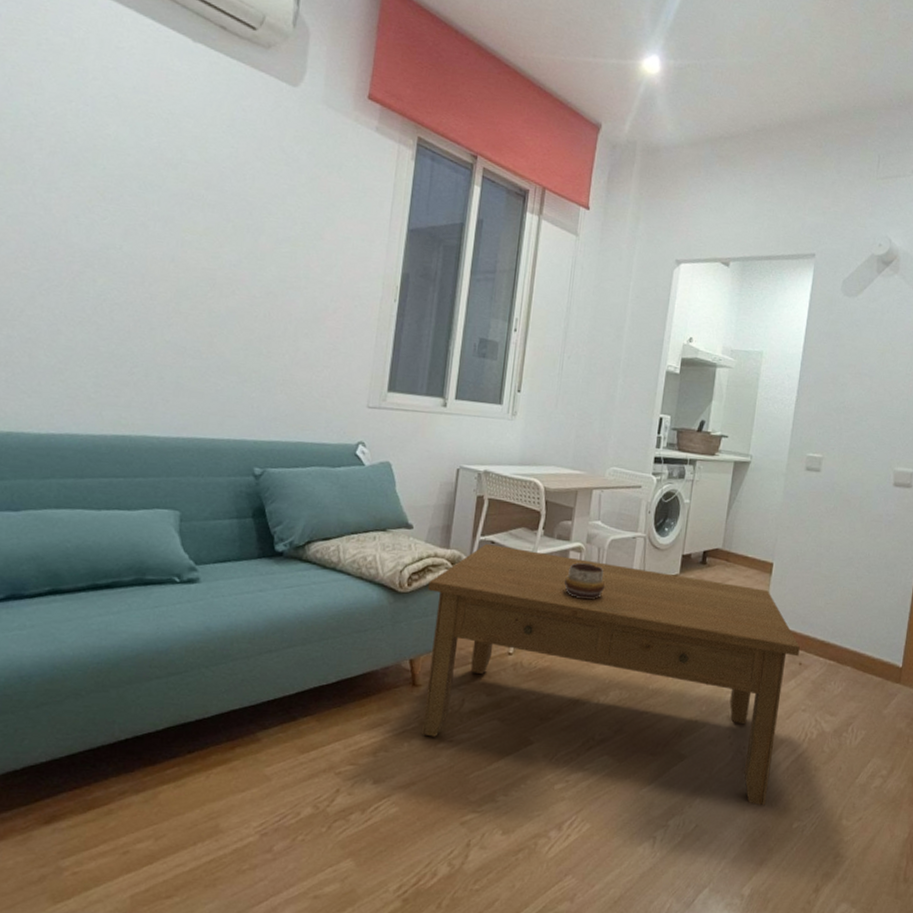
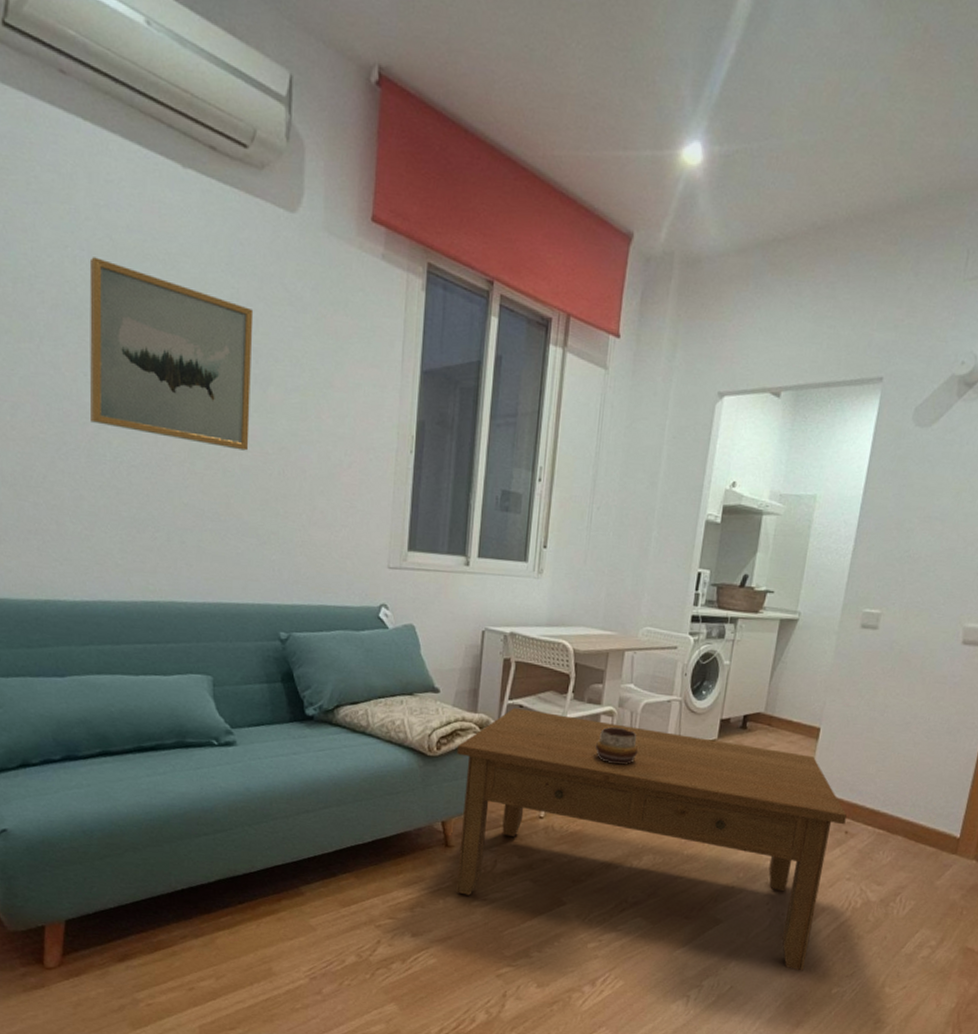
wall art: none [77,112,251,294] -> present [89,257,254,451]

